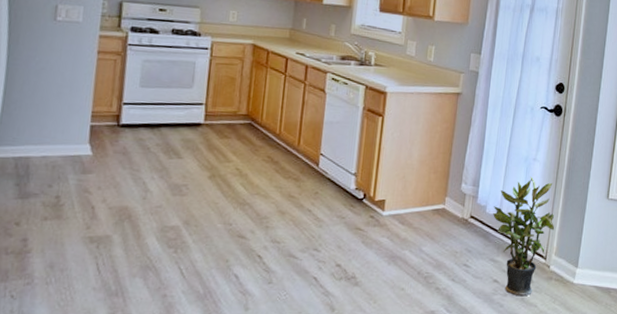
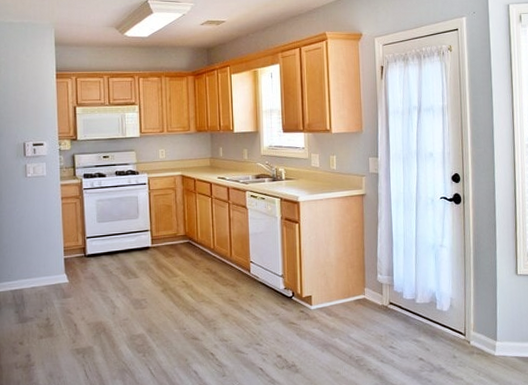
potted plant: present [493,176,555,297] -> none [410,261,470,372]

